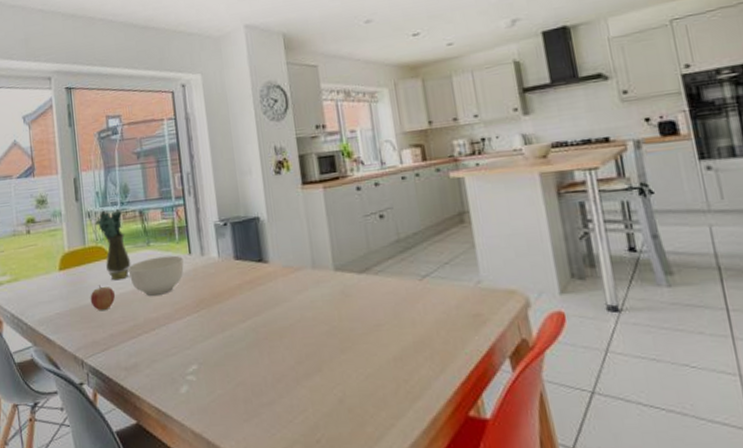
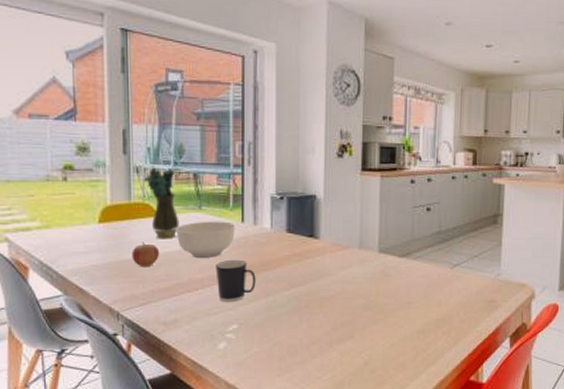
mug: none [168,293,211,341] -> present [215,259,256,302]

